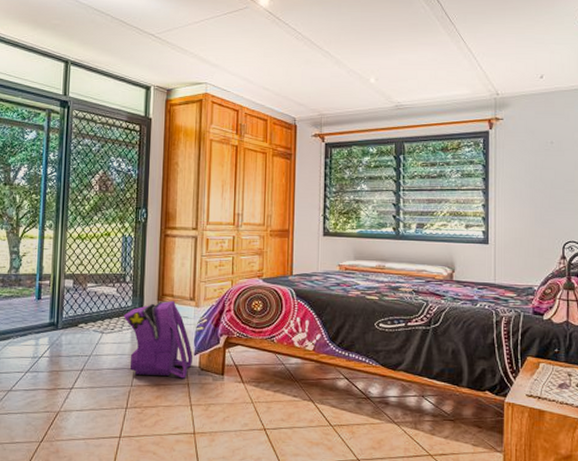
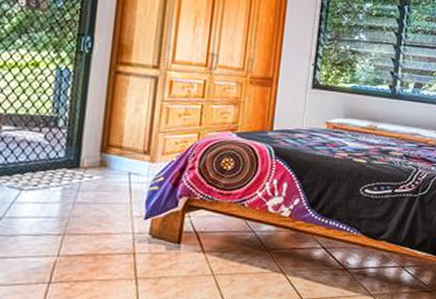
backpack: present [124,301,193,379] -> none [53,153,143,247]

